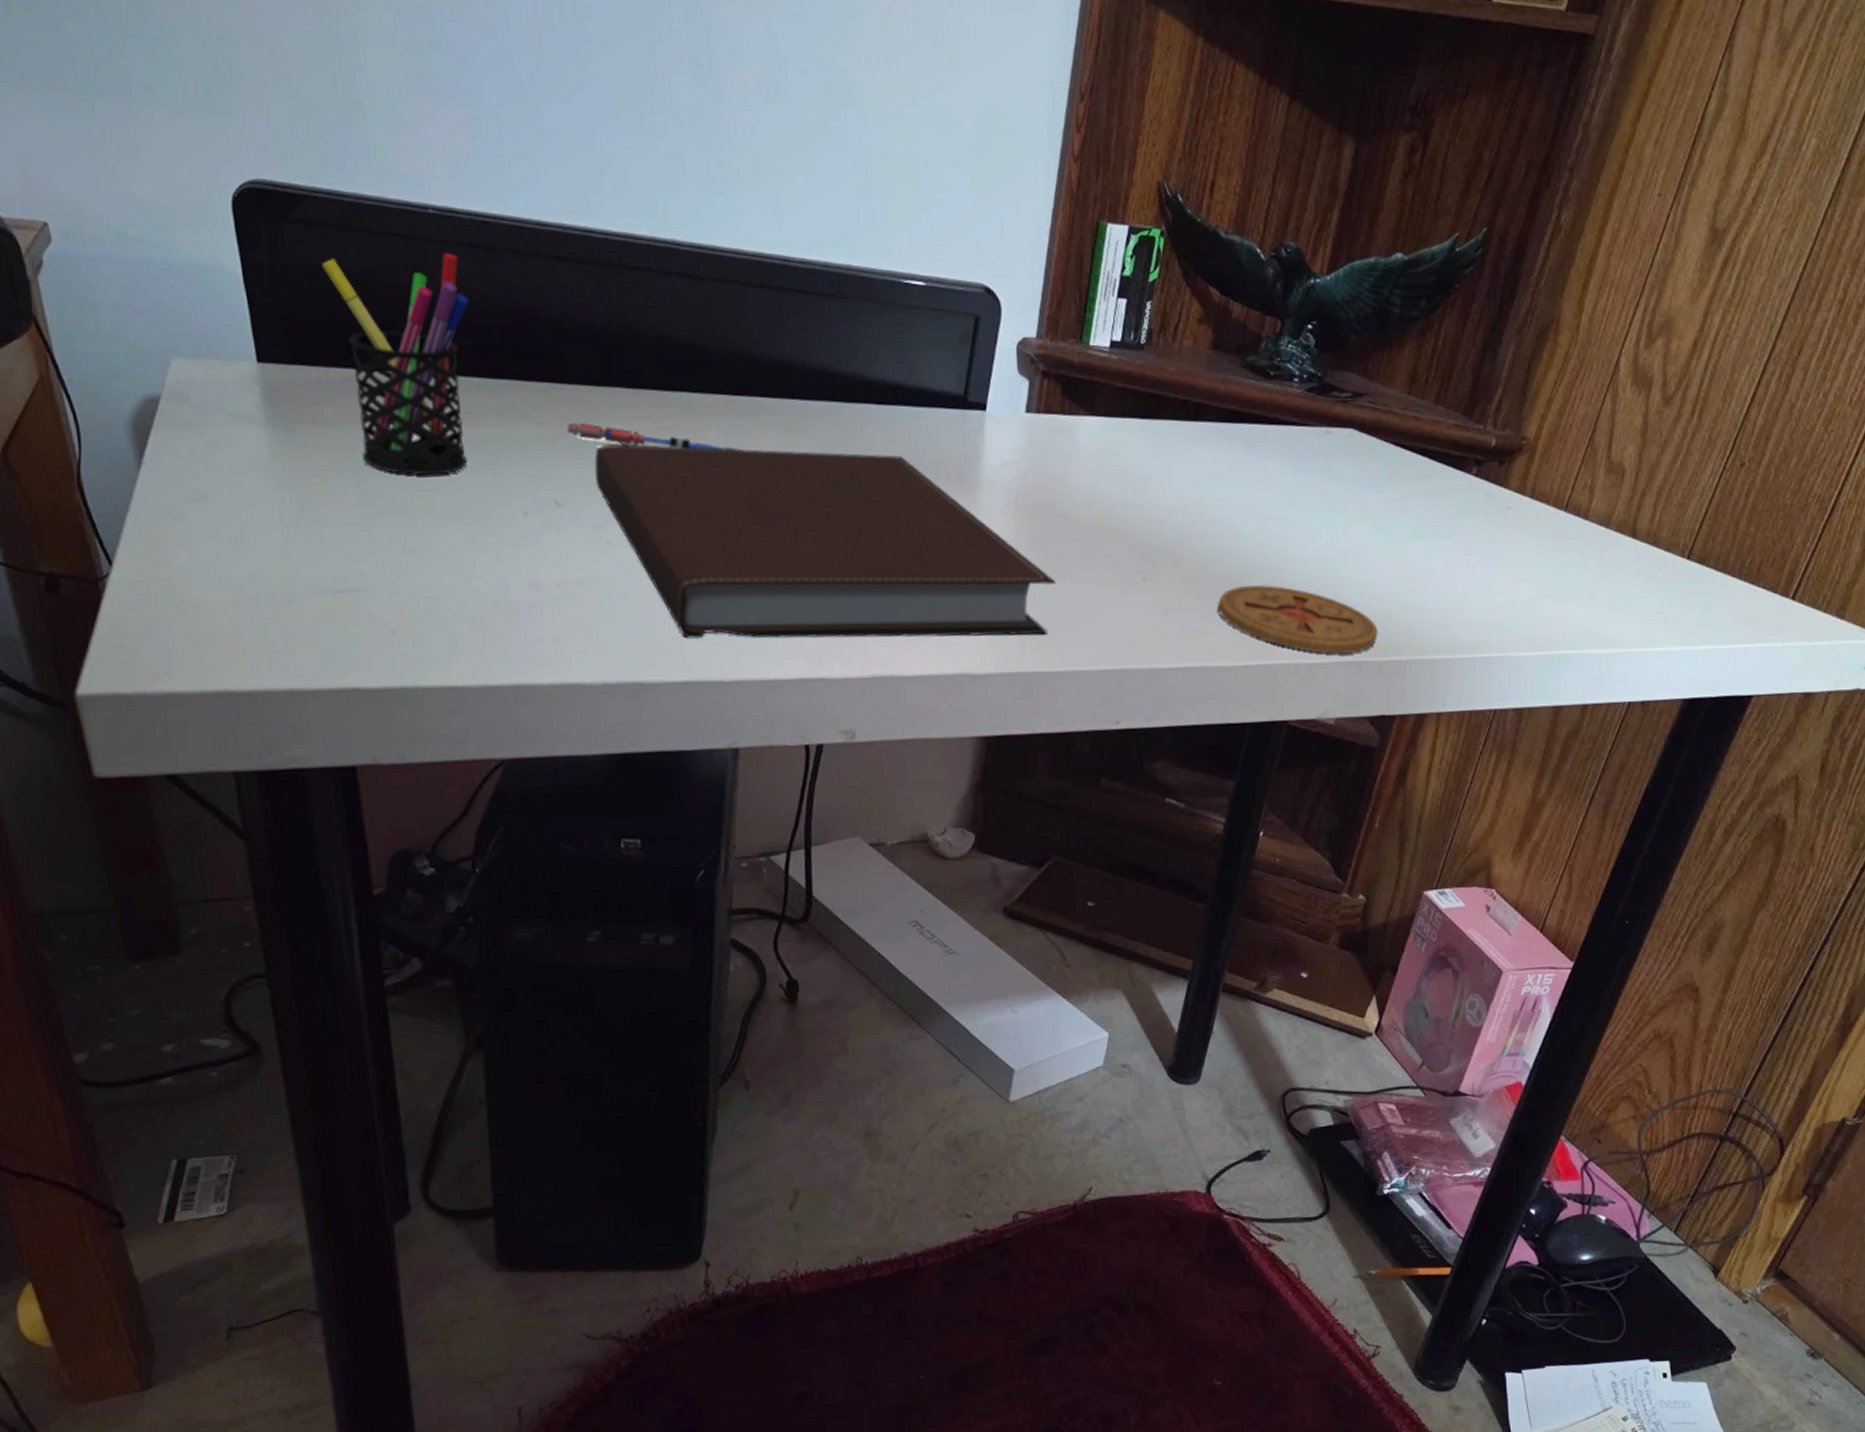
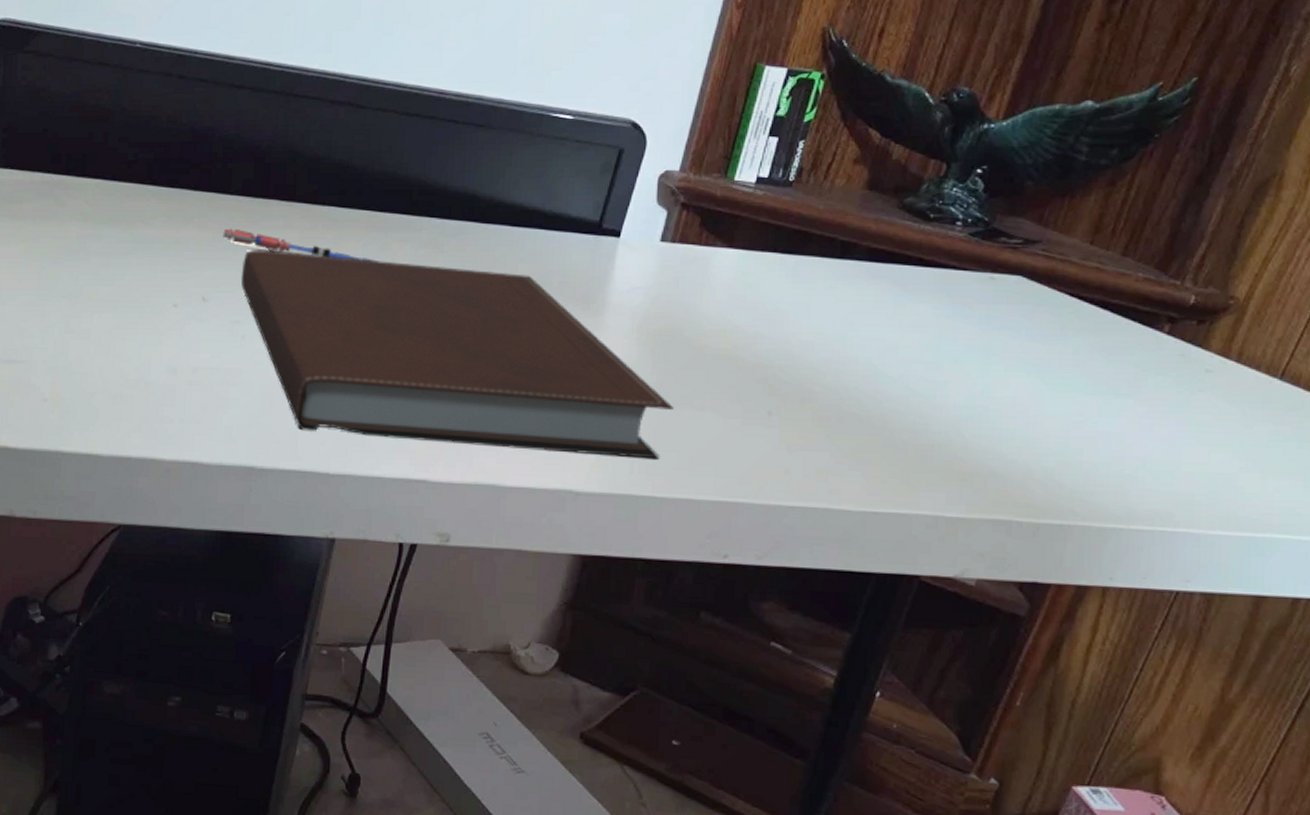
pen holder: present [322,252,470,476] -> none [43,80,158,268]
coaster: present [1218,585,1378,654] -> none [849,428,1036,511]

